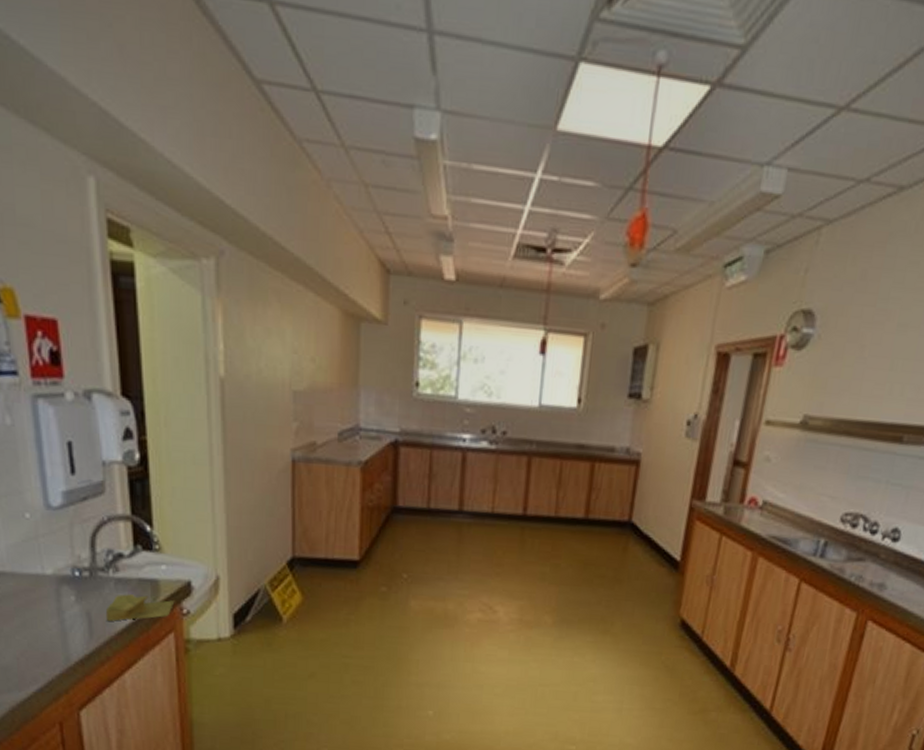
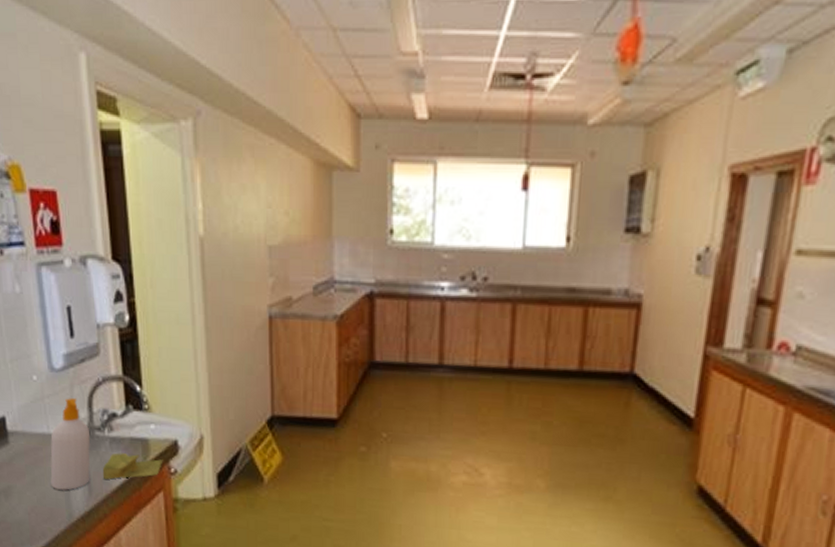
soap bottle: none [44,537,93,634] -> present [50,398,91,491]

